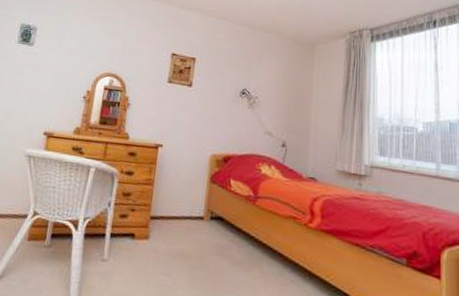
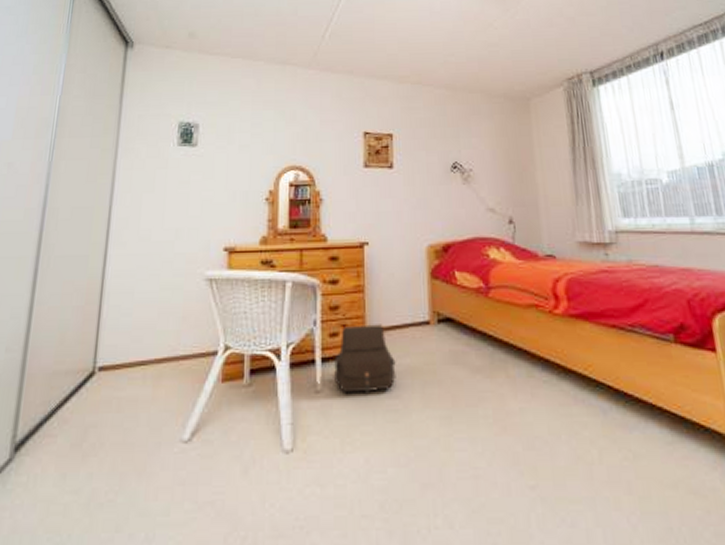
satchel: none [118,211,171,268] -> present [333,324,396,394]

